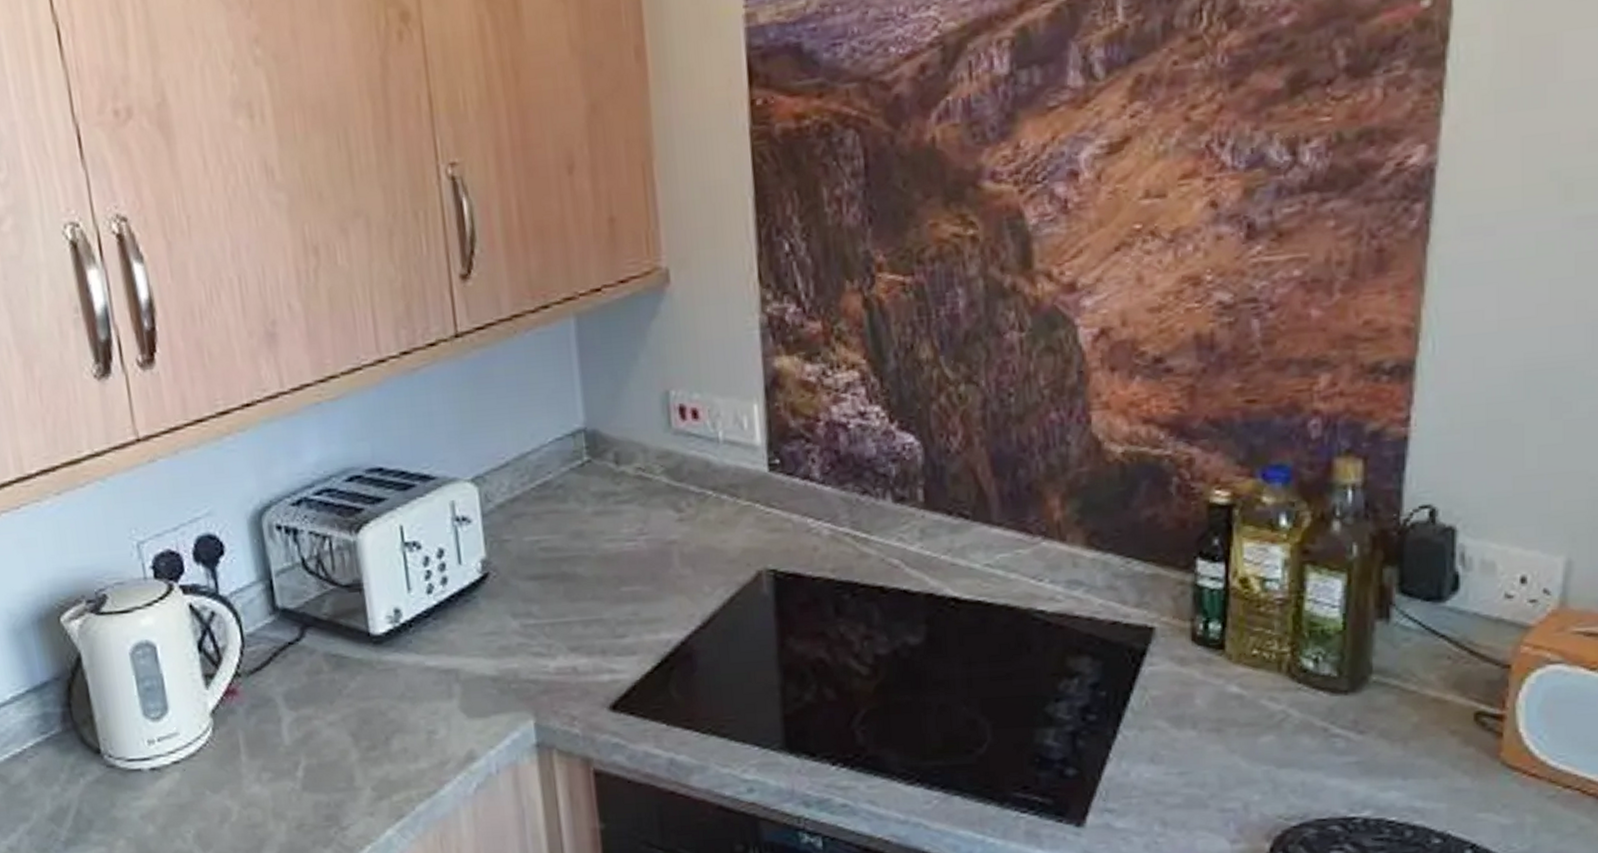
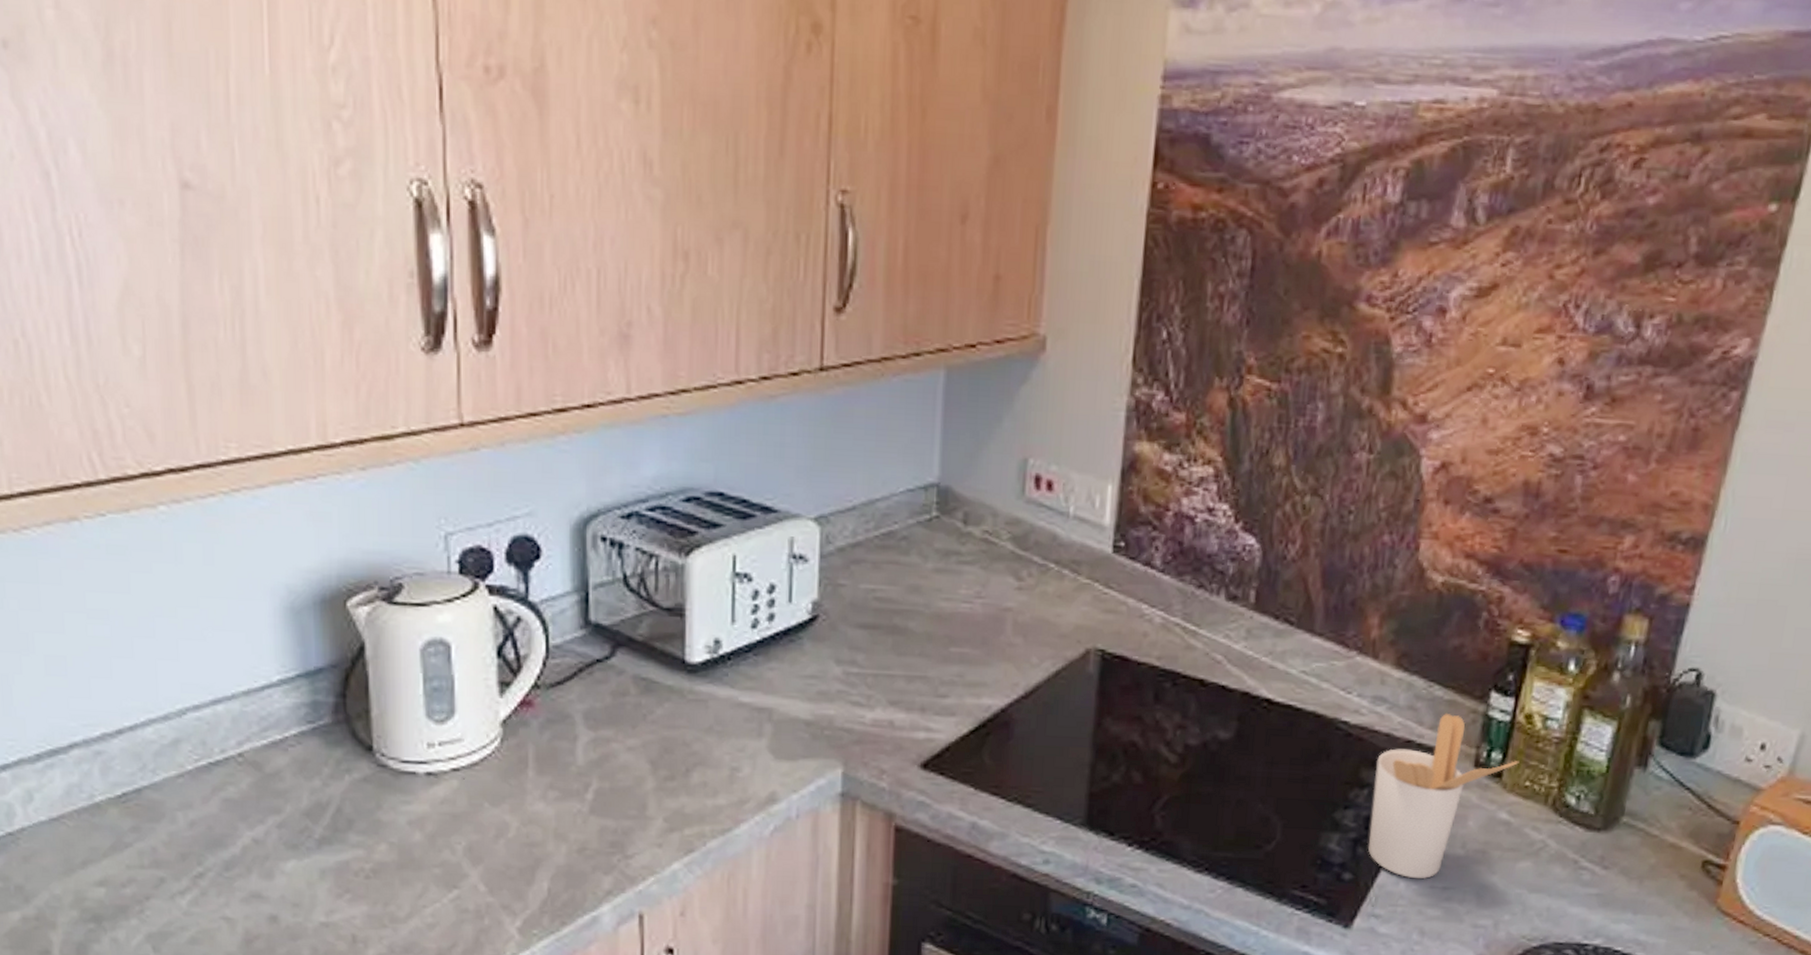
utensil holder: none [1083,587,1242,767] -> present [1367,712,1519,880]

